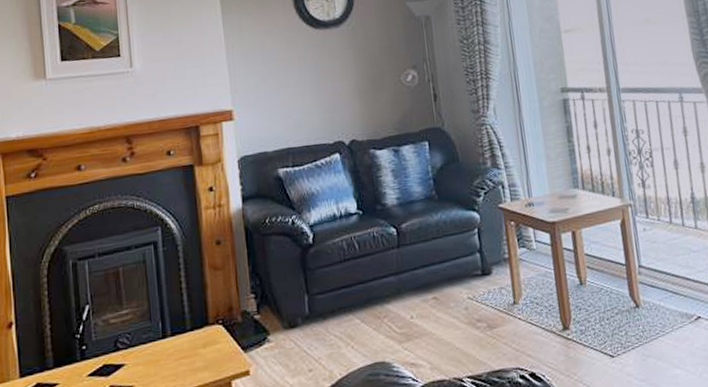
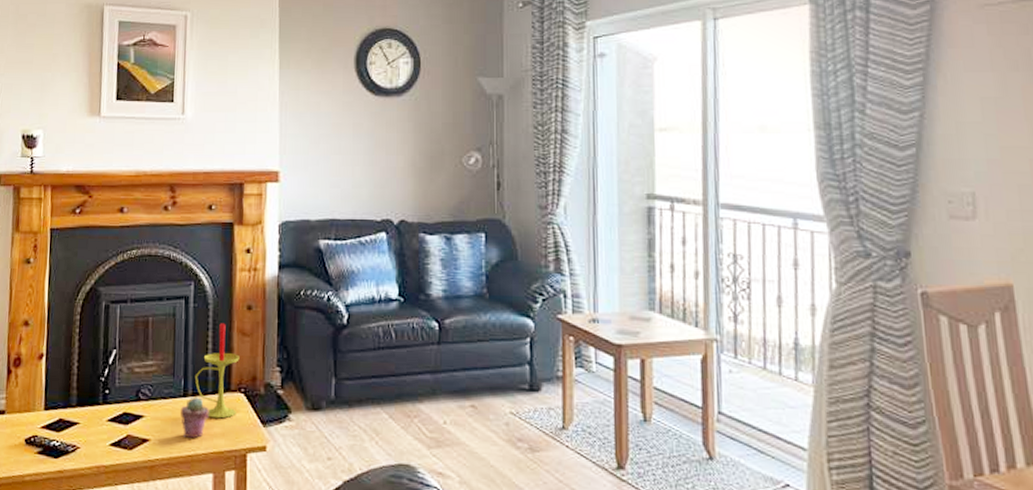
potted succulent: none [161,336,190,378] -> present [181,397,209,439]
candle: none [171,261,217,354] -> present [194,323,240,419]

